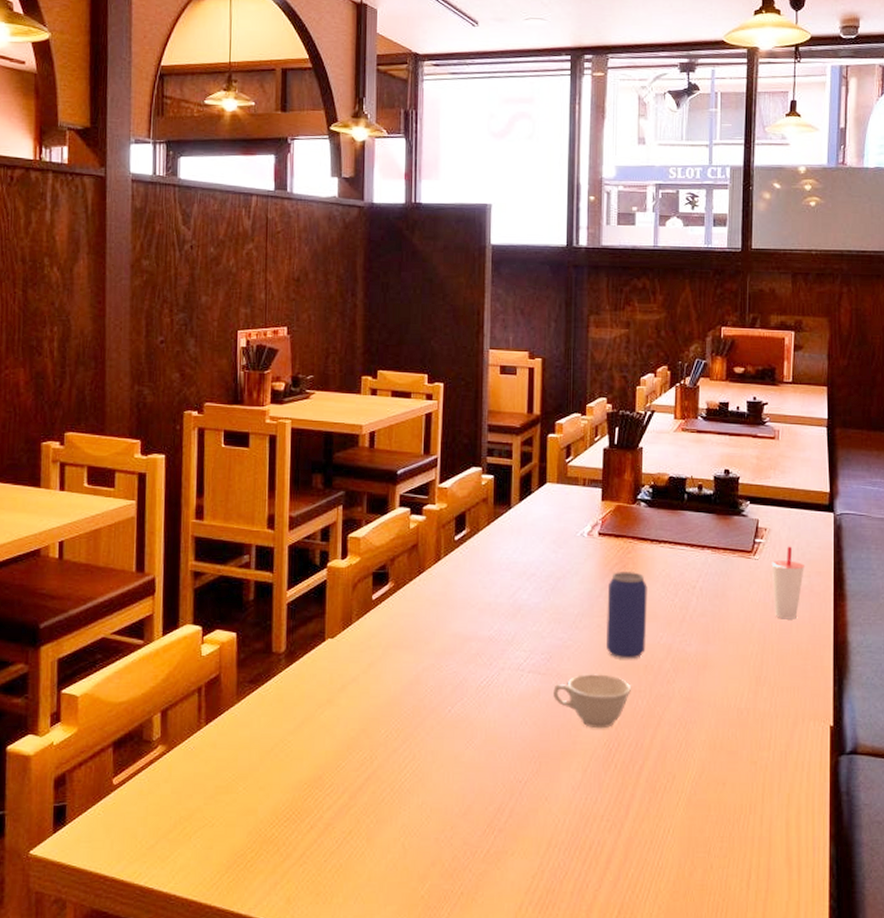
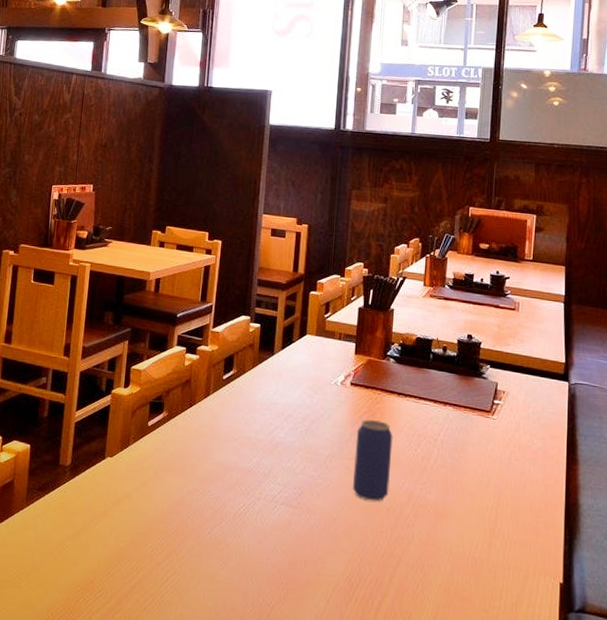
teacup: present [553,674,631,729] -> none [303,511,374,564]
cup: present [771,546,804,619] -> none [508,409,539,478]

